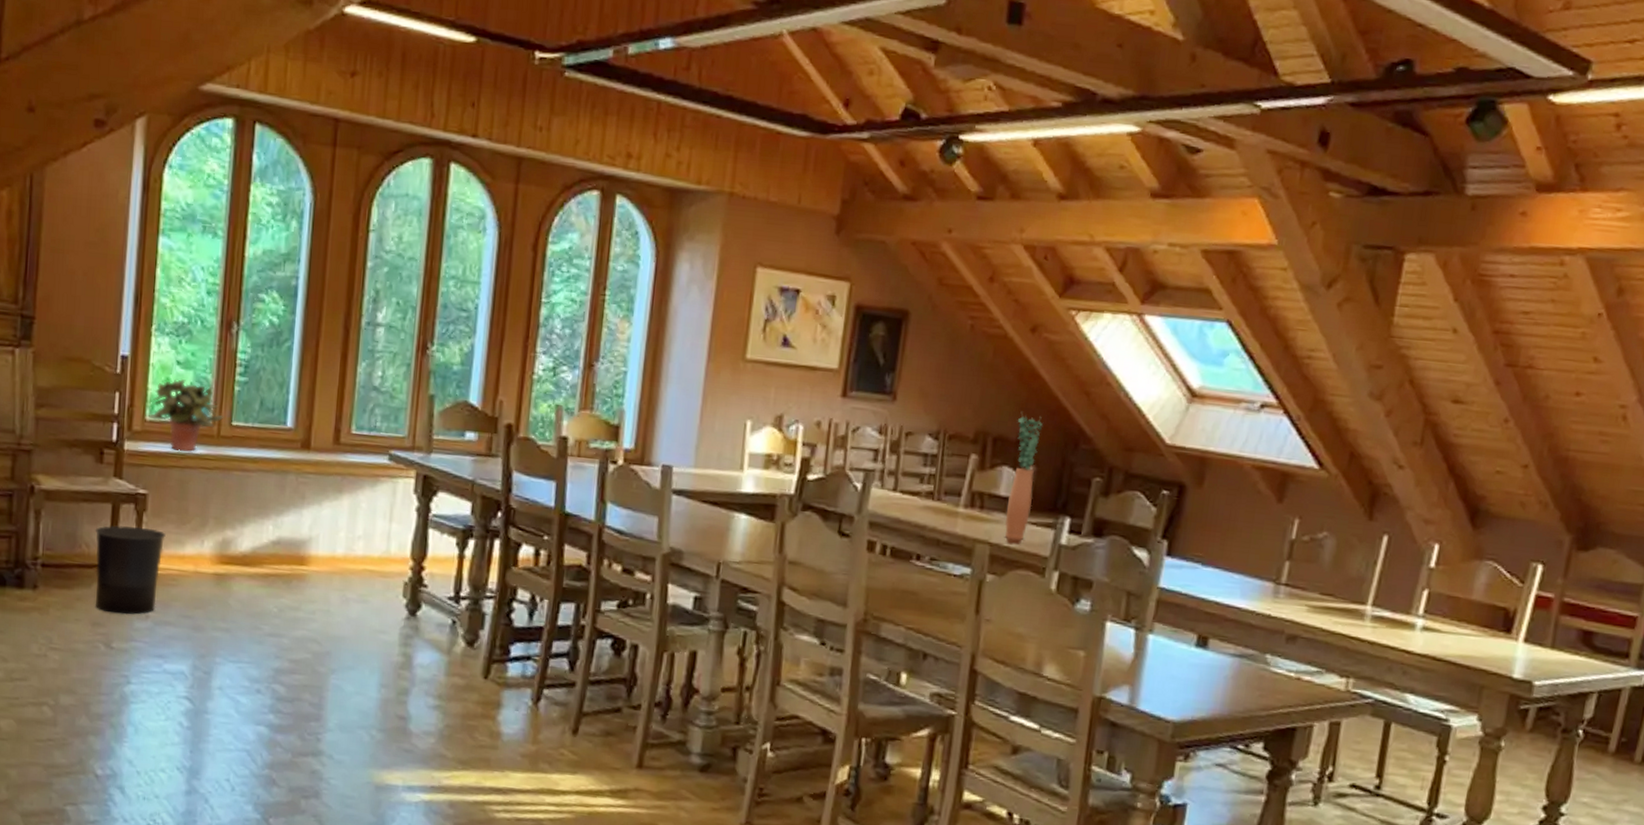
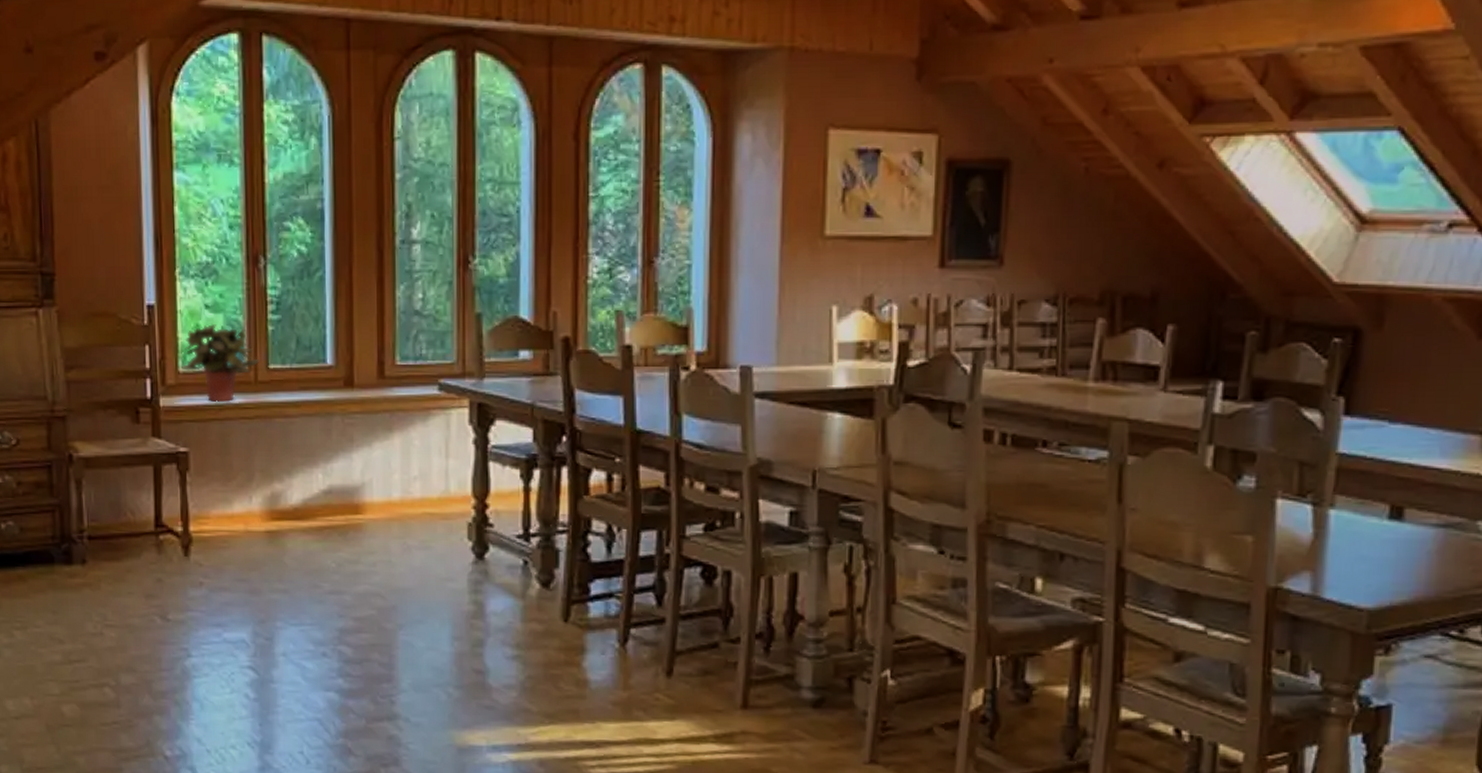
waste bin: present [95,525,166,615] -> none [138,488,212,583]
vase: present [1004,411,1042,546] -> none [1144,262,1180,421]

